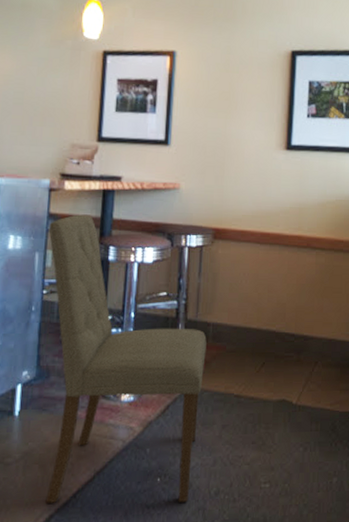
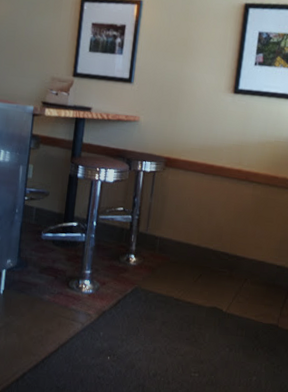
dining chair: present [45,214,207,503] -> none [20,137,154,378]

